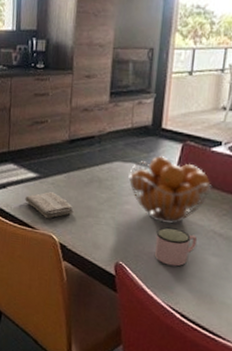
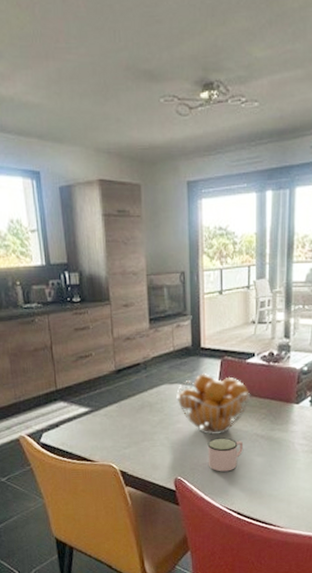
washcloth: present [25,192,74,218] -> none [80,423,129,449]

